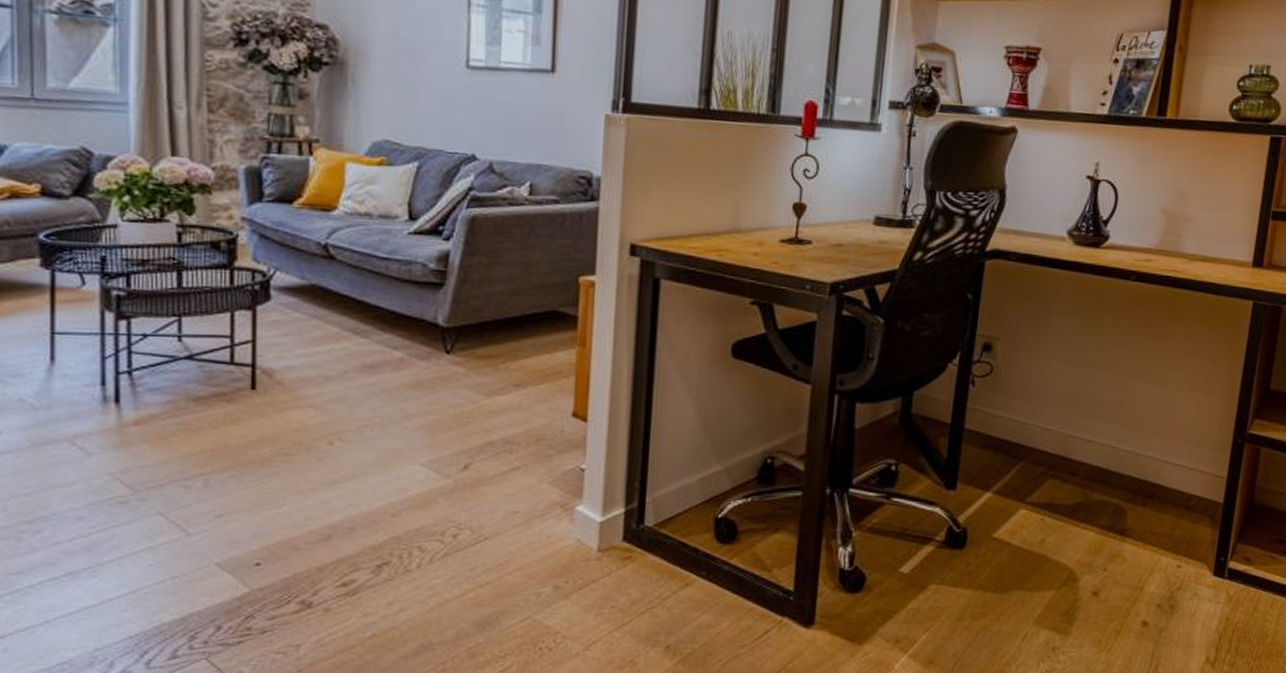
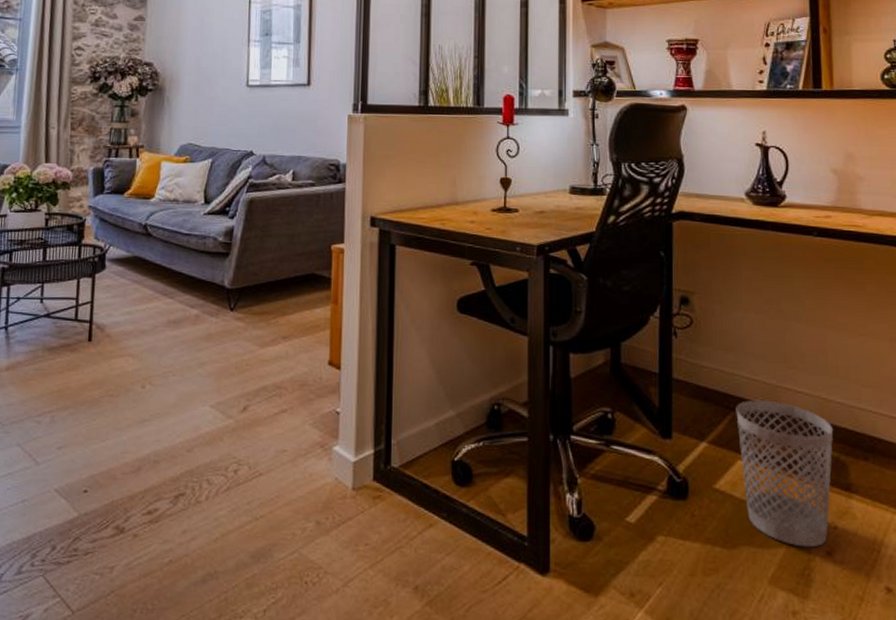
wastebasket: none [1022,449,1119,589] -> present [736,400,834,548]

